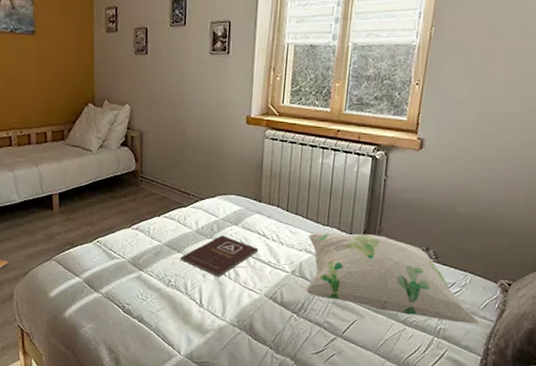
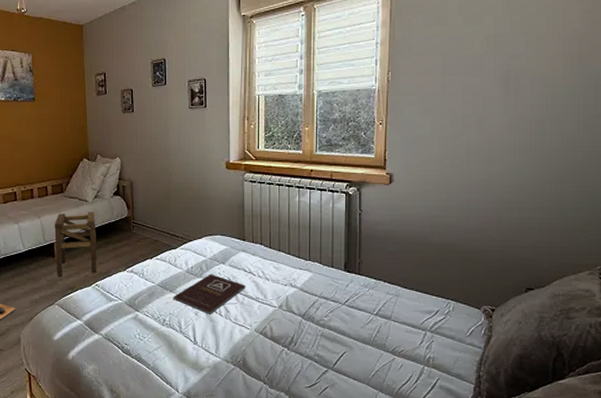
stool: none [53,162,100,231] -> present [54,211,97,277]
decorative pillow: present [305,232,482,325] -> none [291,266,470,353]

